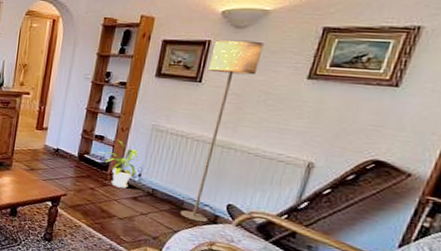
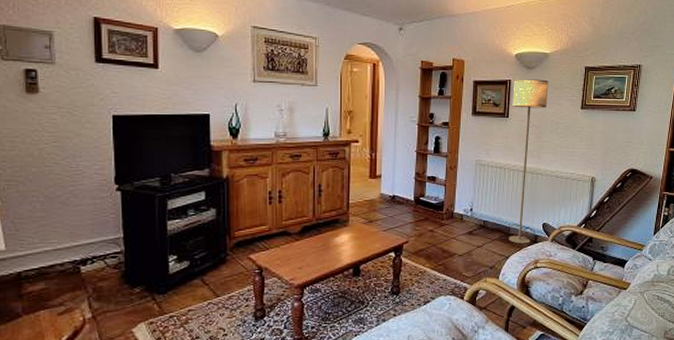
house plant: present [98,140,138,188] -> none [432,179,468,225]

